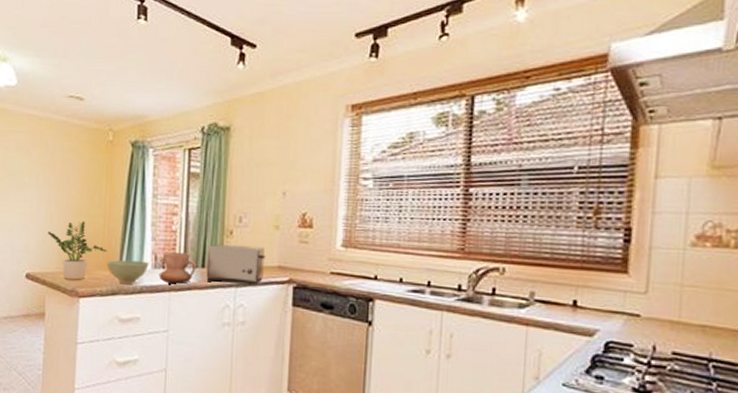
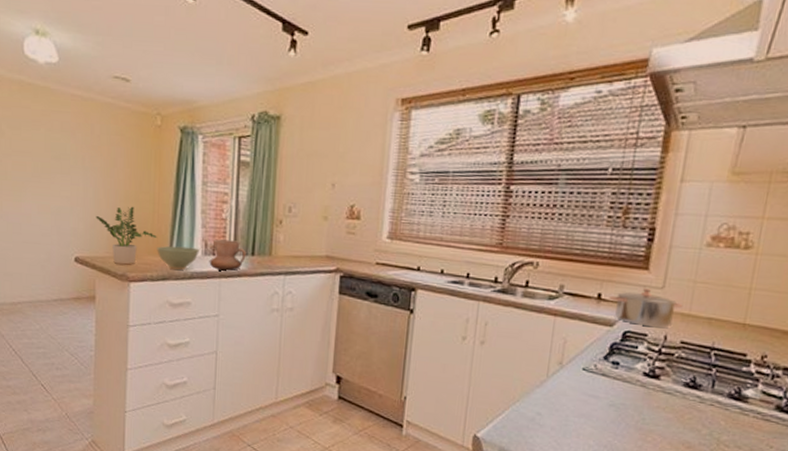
toaster: present [206,244,266,286] -> none [256,233,314,274]
cooking pot: none [586,294,671,337] -> present [609,288,683,328]

